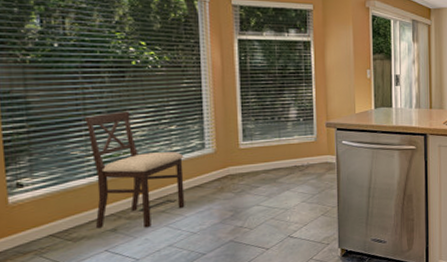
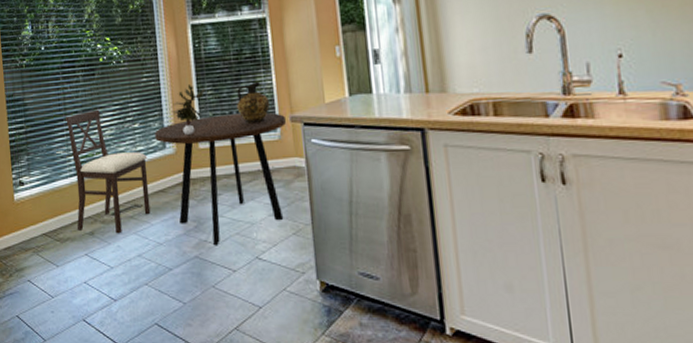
dining table: none [193,119,322,230] -> present [155,113,286,246]
potted plant: none [213,91,249,138] -> present [172,83,206,136]
ceramic jug: none [279,94,309,128] -> present [237,82,270,124]

